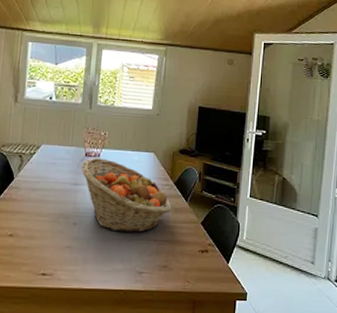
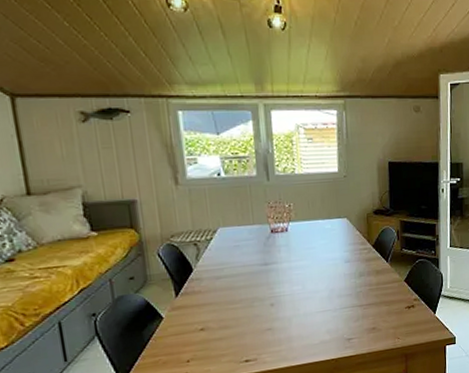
fruit basket: present [81,158,171,233] -> none [268,232,372,305]

